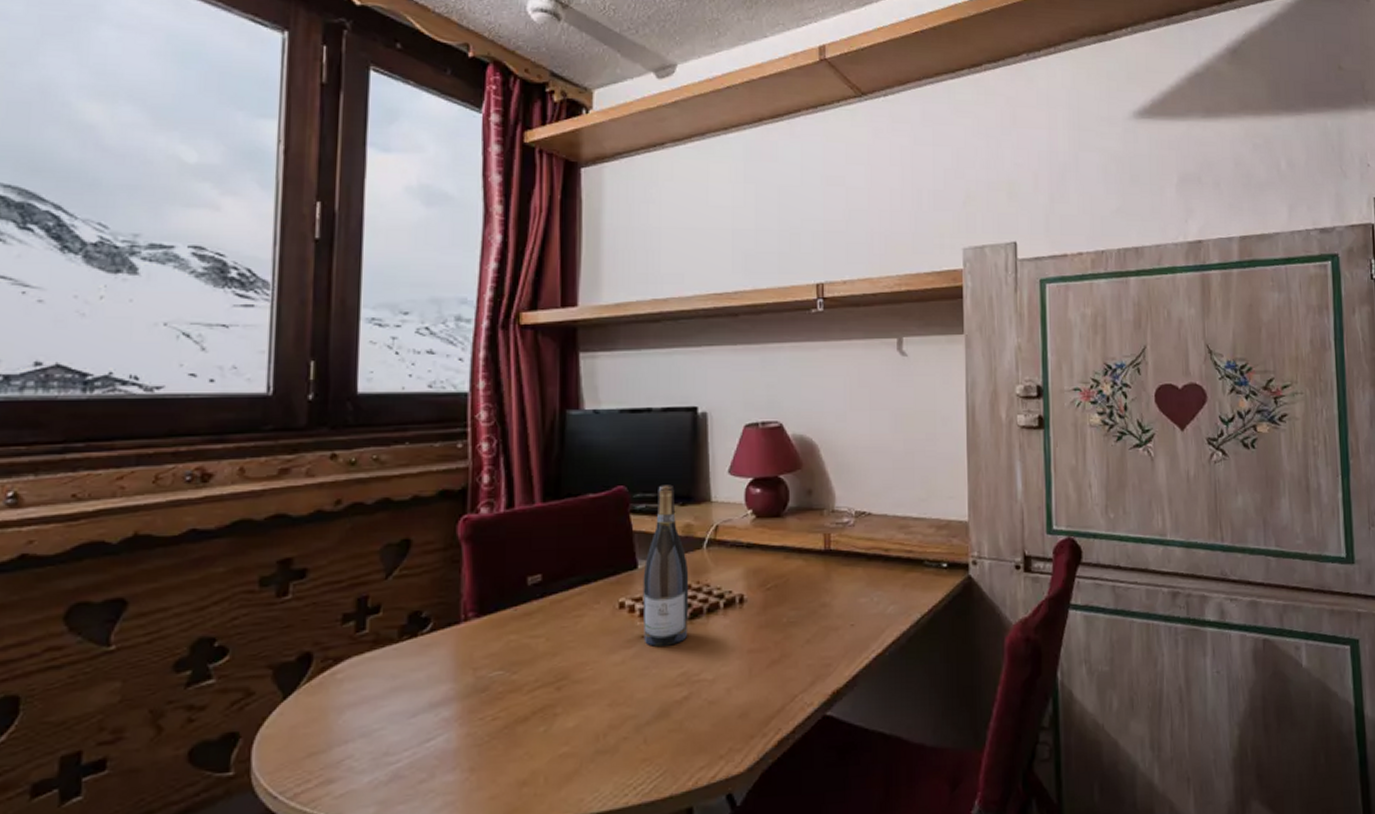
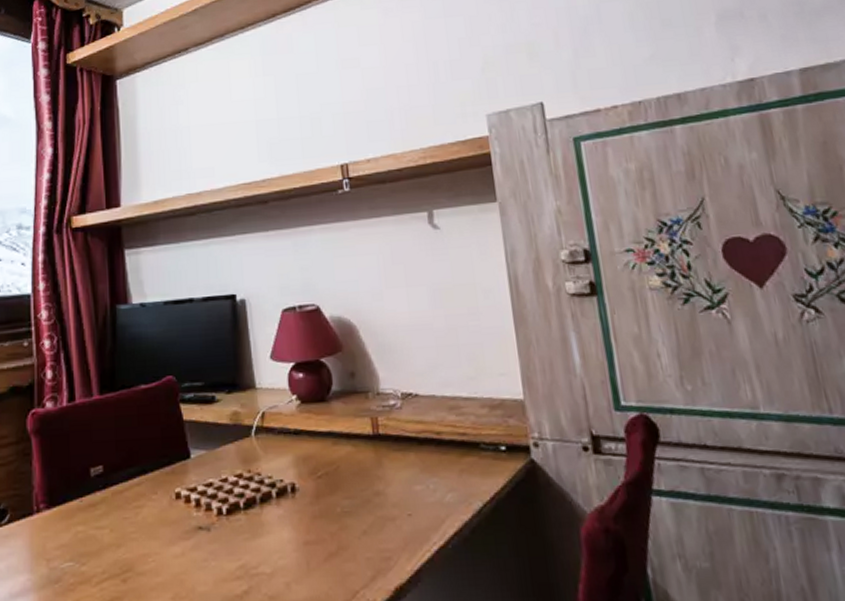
wine bottle: present [642,484,689,647] -> none [196,373,243,538]

